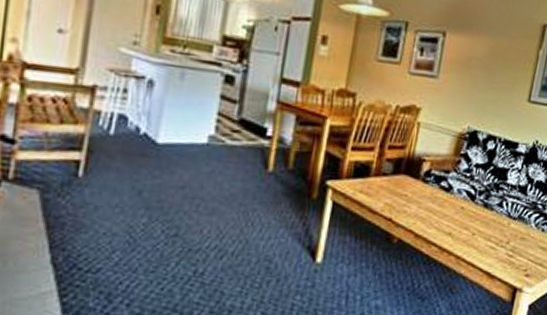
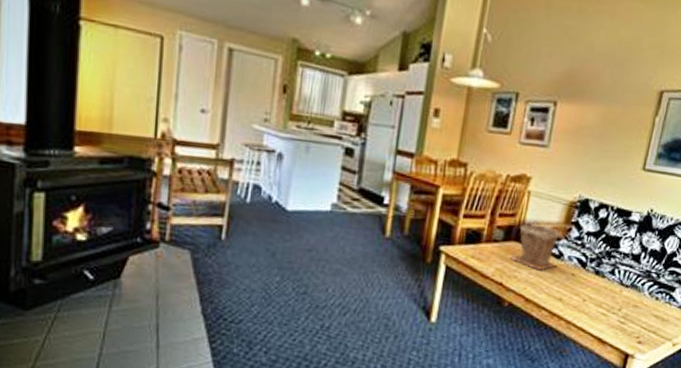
plant pot: none [399,156,449,205] -> present [510,223,560,271]

